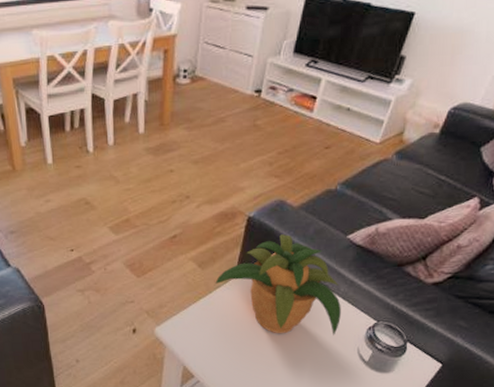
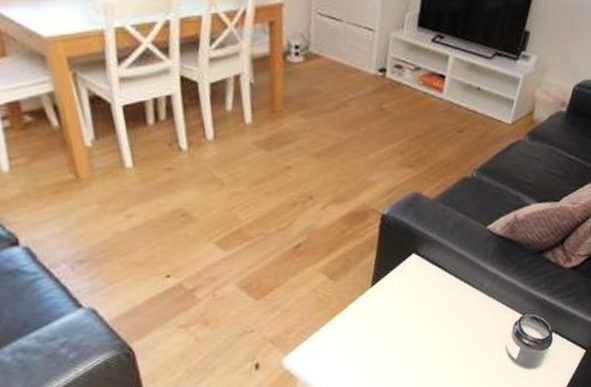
potted plant: present [215,234,341,335] -> none [350,230,487,344]

